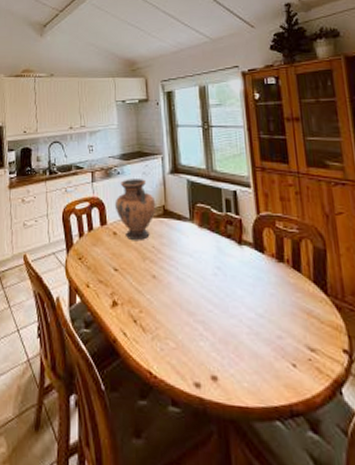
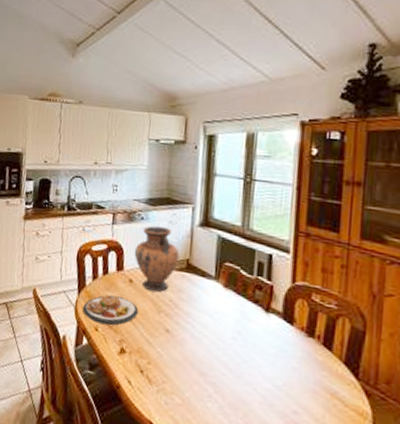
plate: none [72,250,125,280] -> present [82,294,139,326]

